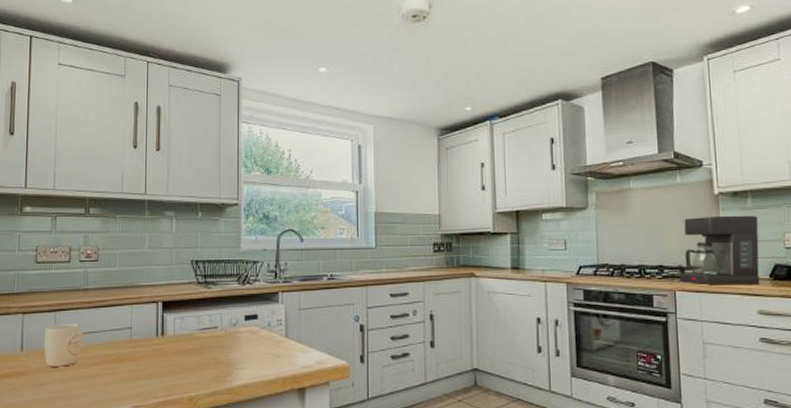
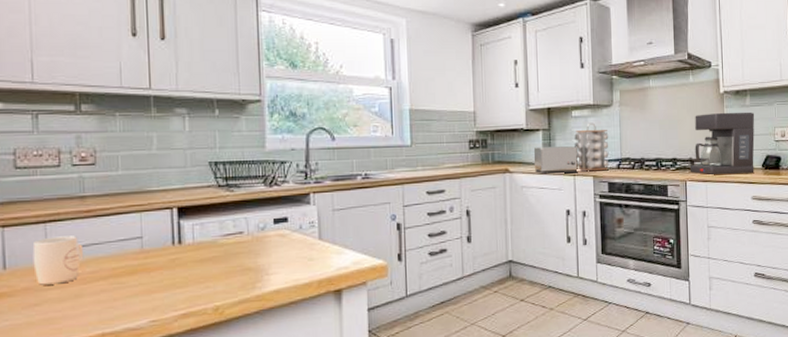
toaster: none [501,250,550,280] -> present [533,145,579,175]
spice rack: none [545,226,584,278] -> present [574,123,609,172]

